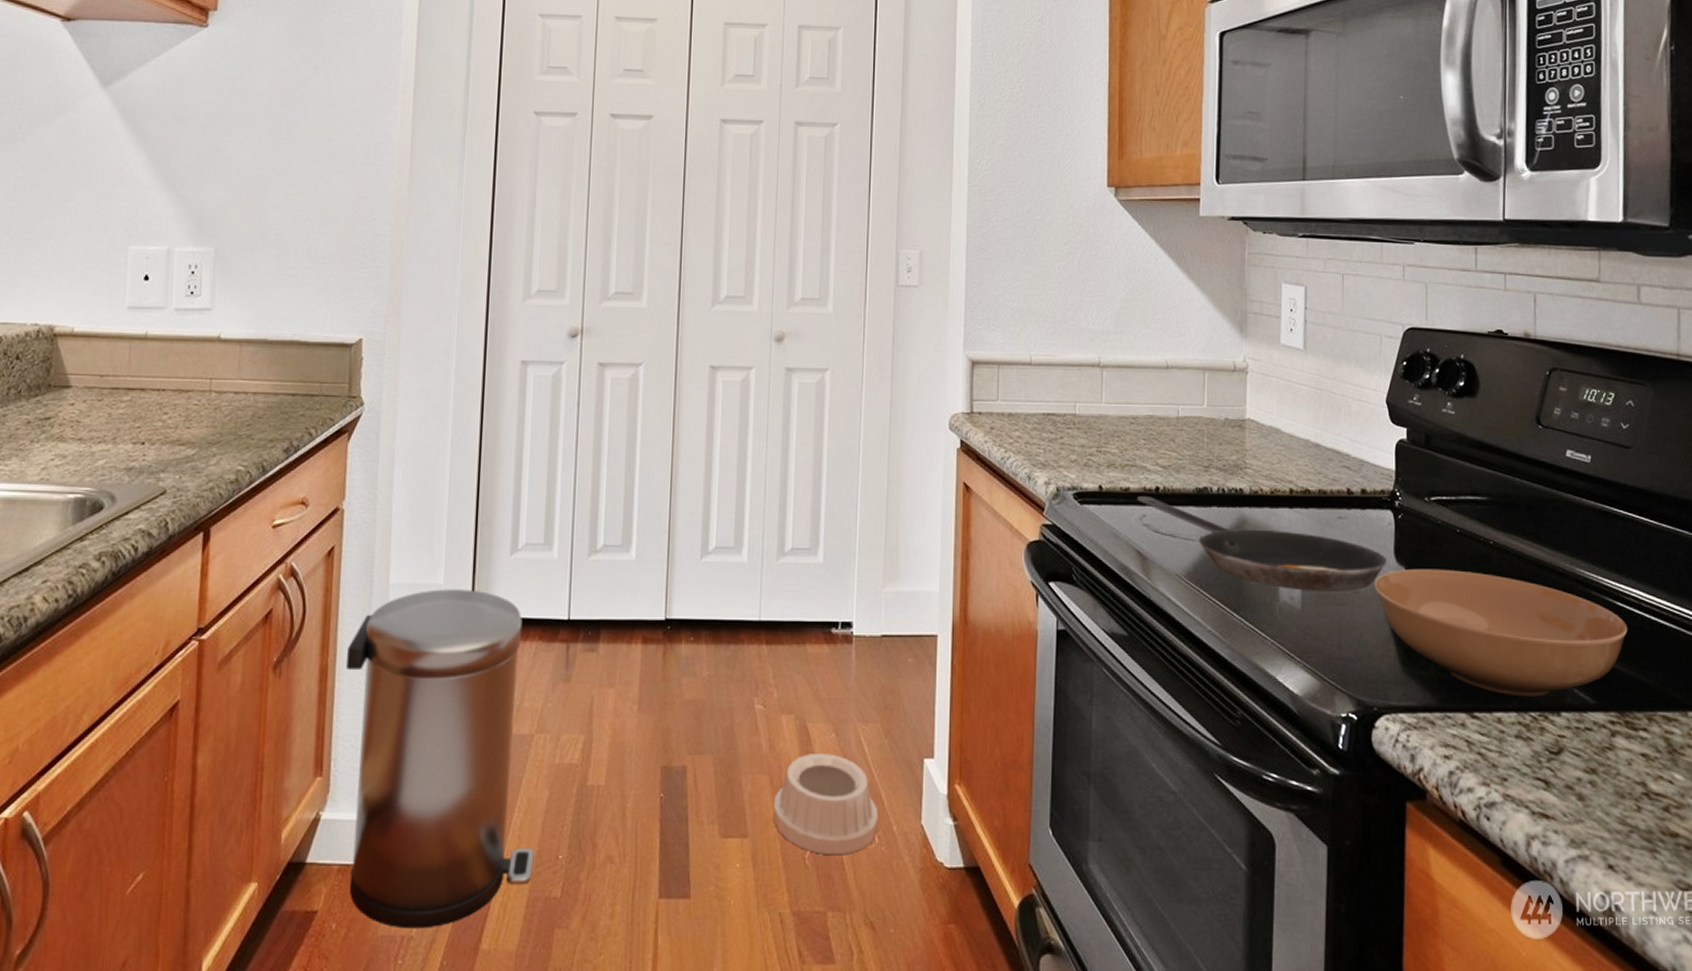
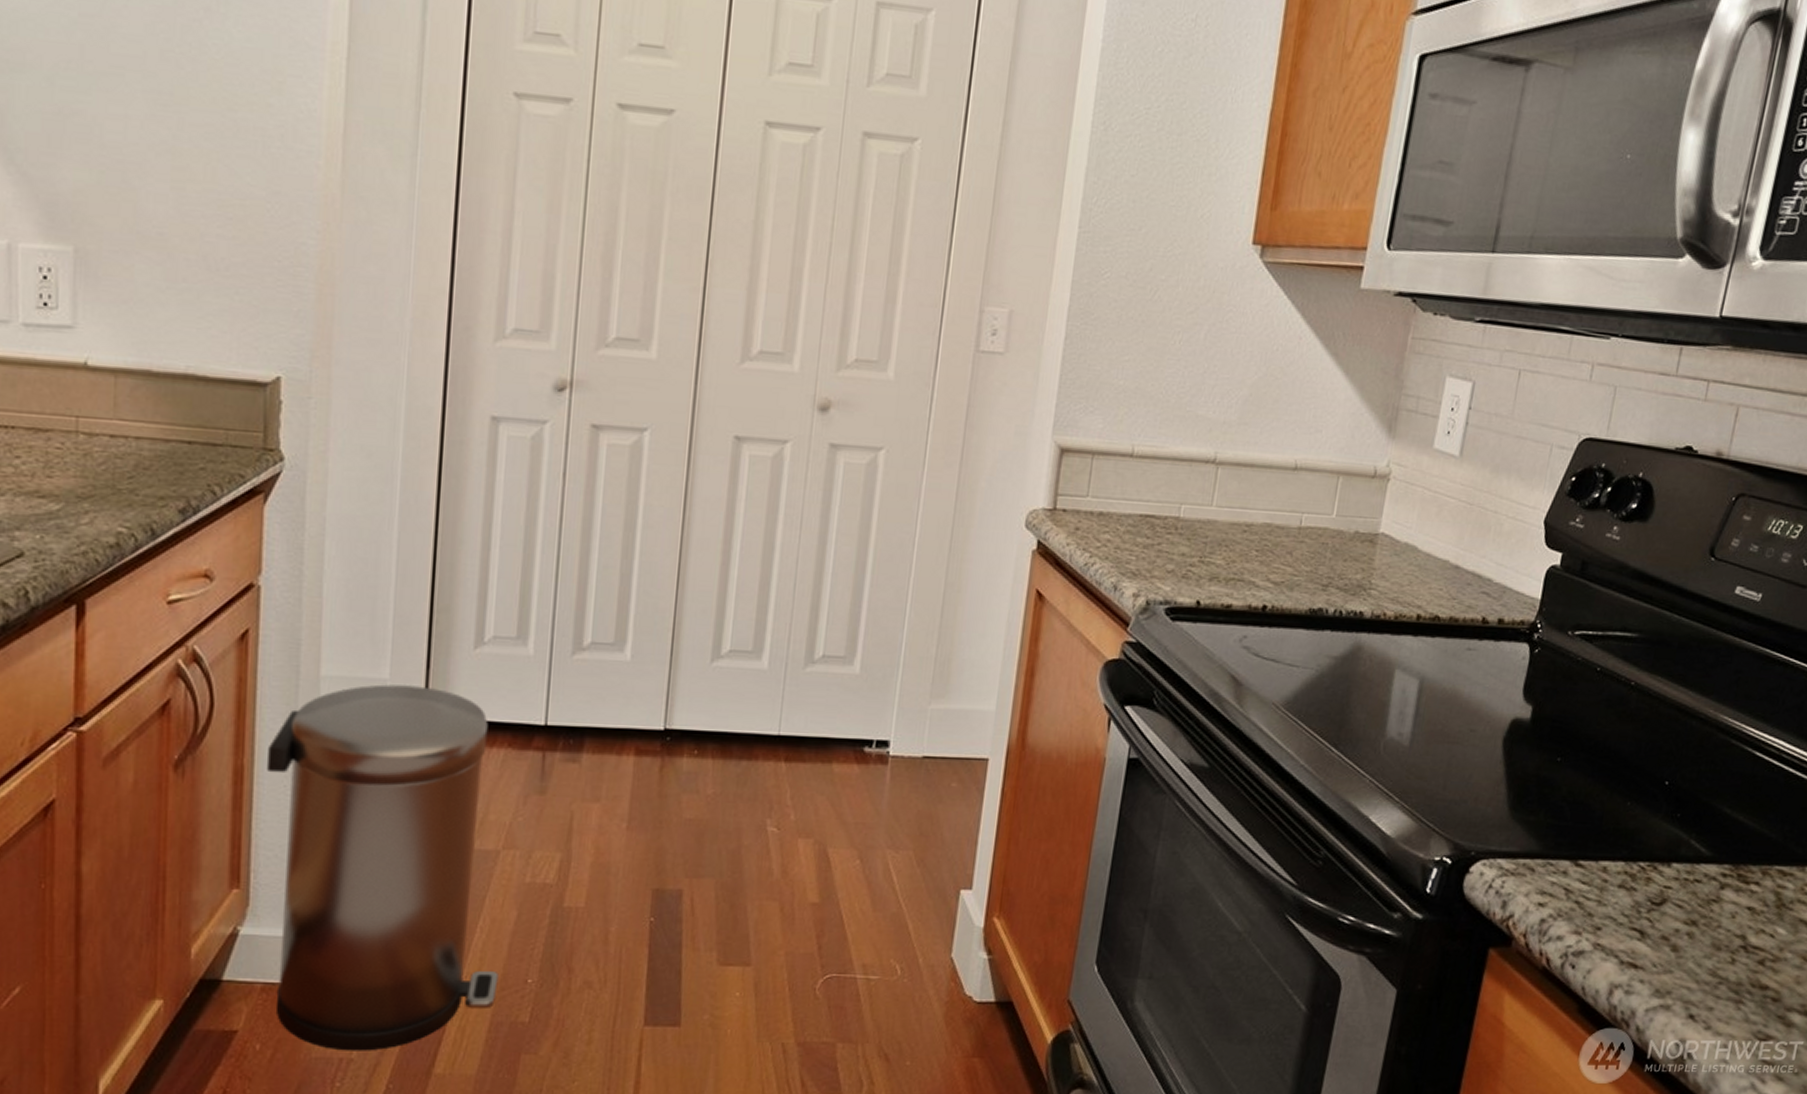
pet bowl: present [773,752,878,856] -> none [781,880,903,987]
frying pan: present [1137,495,1388,591] -> none [1239,614,1514,730]
bowl: present [1374,568,1628,696] -> none [1494,707,1762,846]

